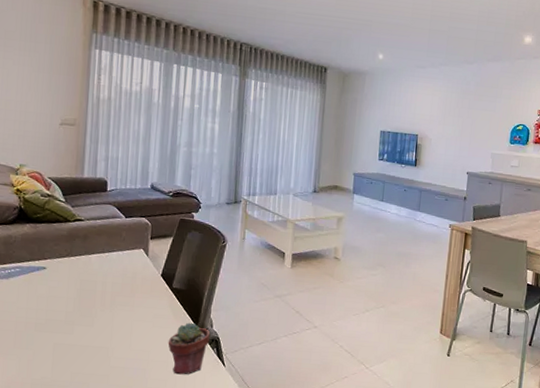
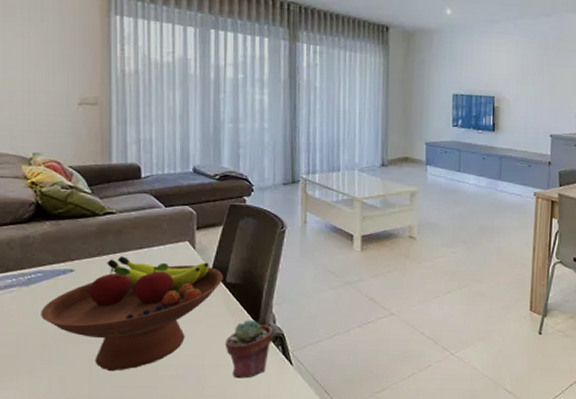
fruit bowl: none [16,258,170,359] -> present [41,256,223,372]

